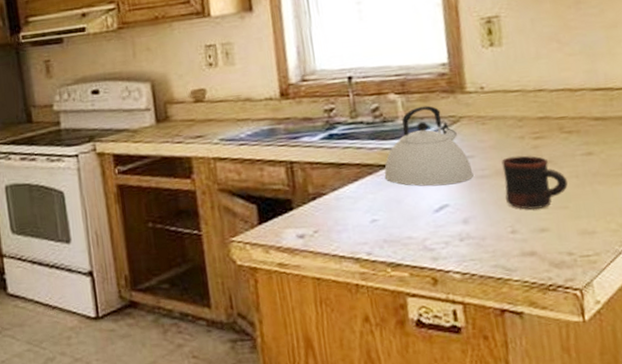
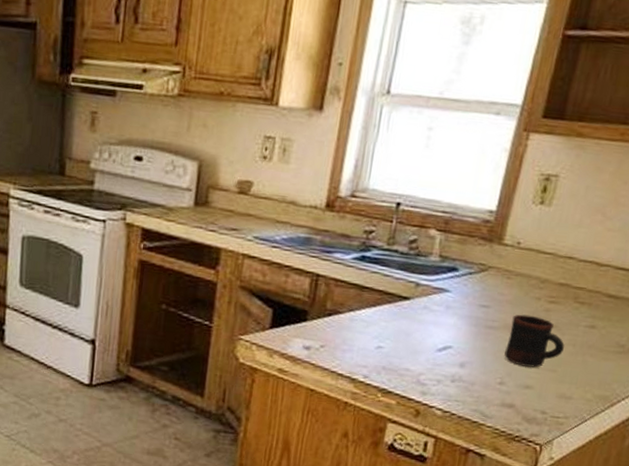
kettle: present [384,105,474,187] -> none [401,248,485,329]

